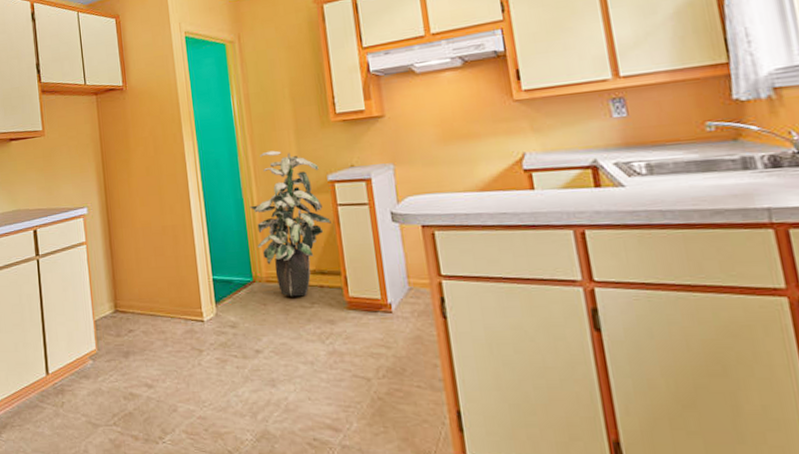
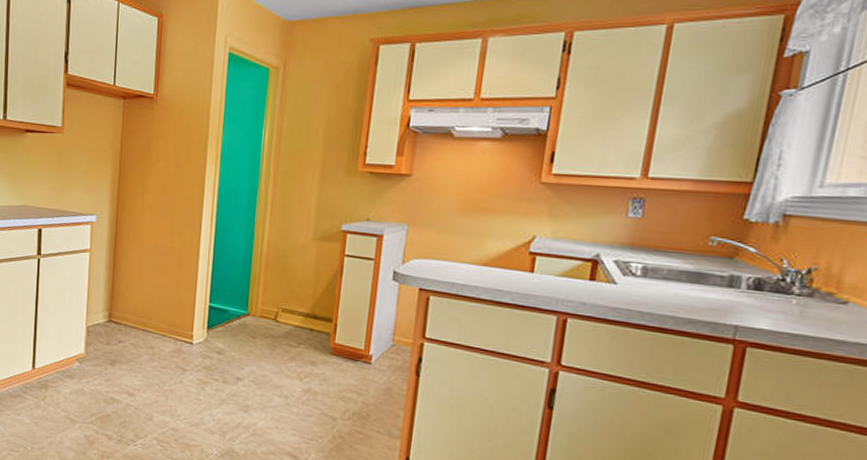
indoor plant: present [250,150,331,297] -> none [258,190,335,337]

